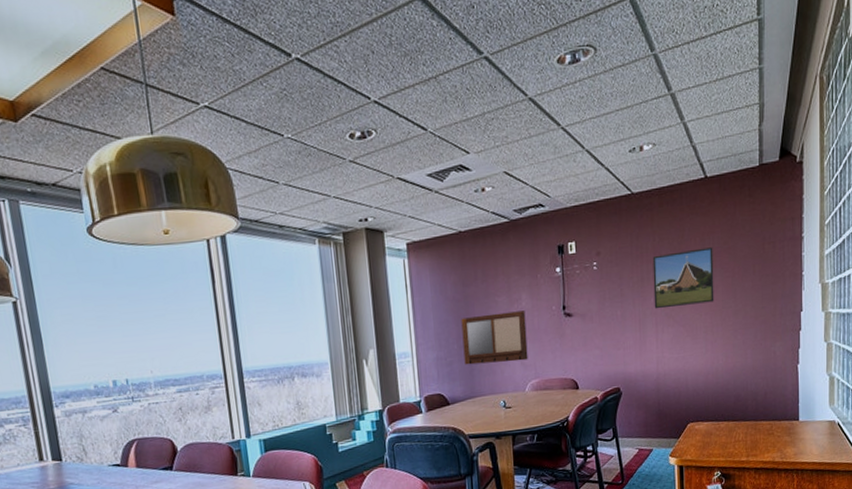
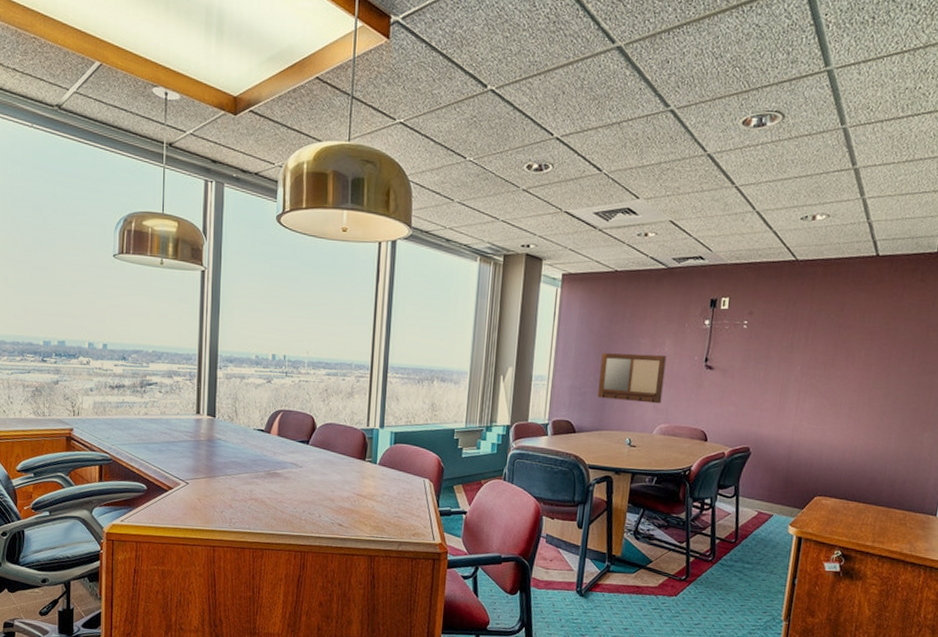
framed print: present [652,247,714,309] -> none [800,324,873,380]

